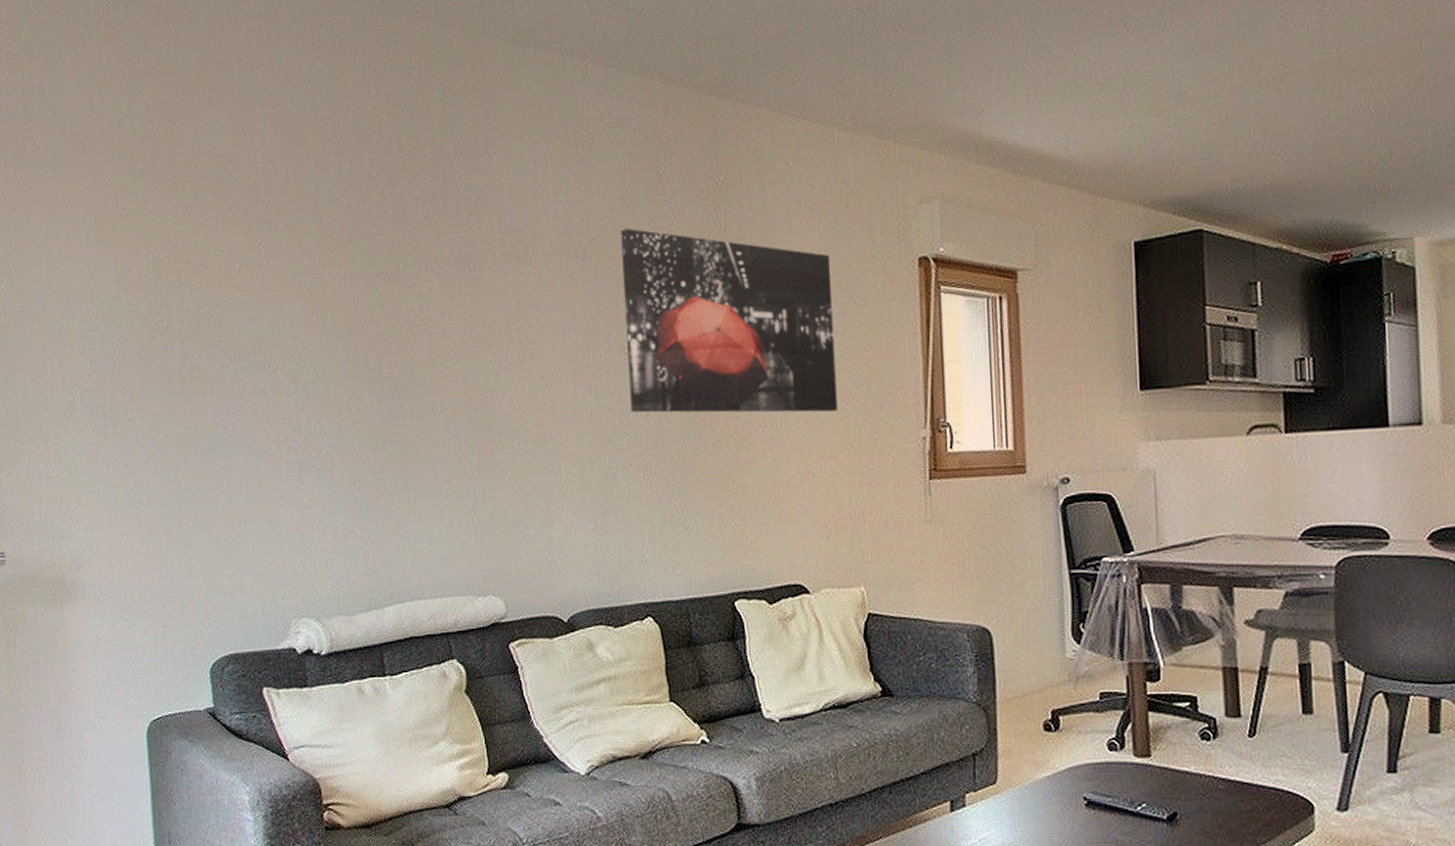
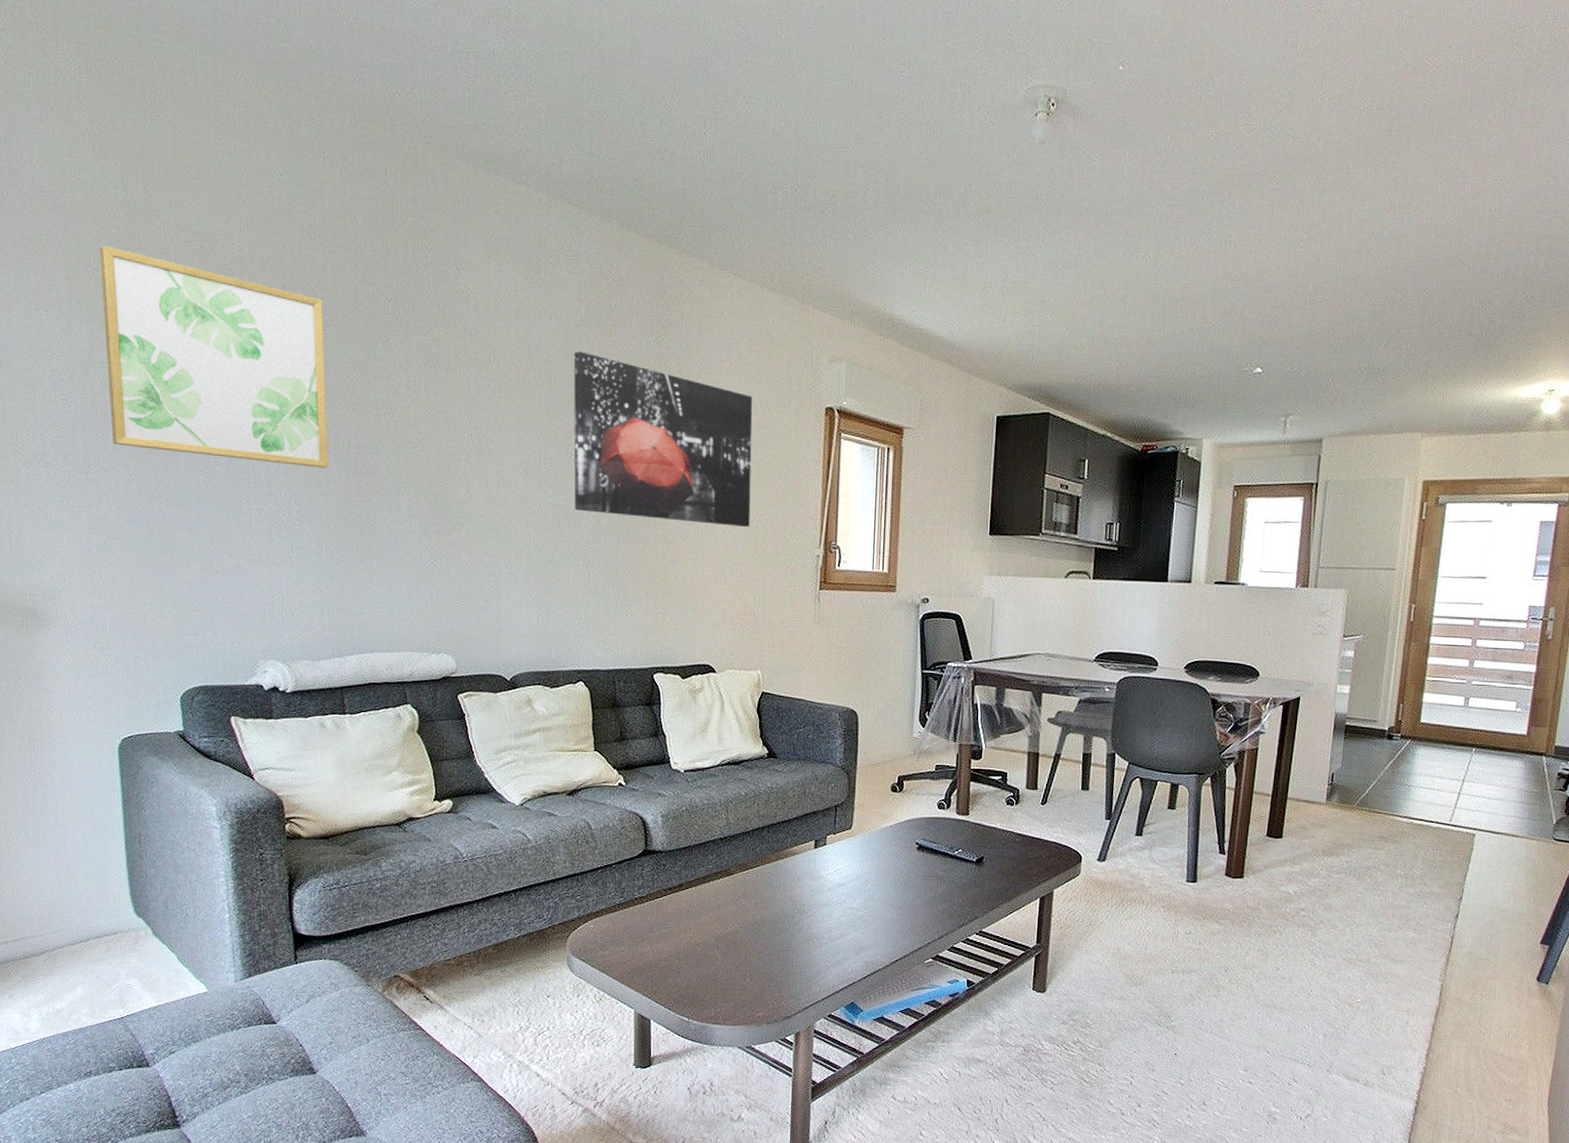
wall art: none [126,182,360,395] -> present [99,245,329,468]

